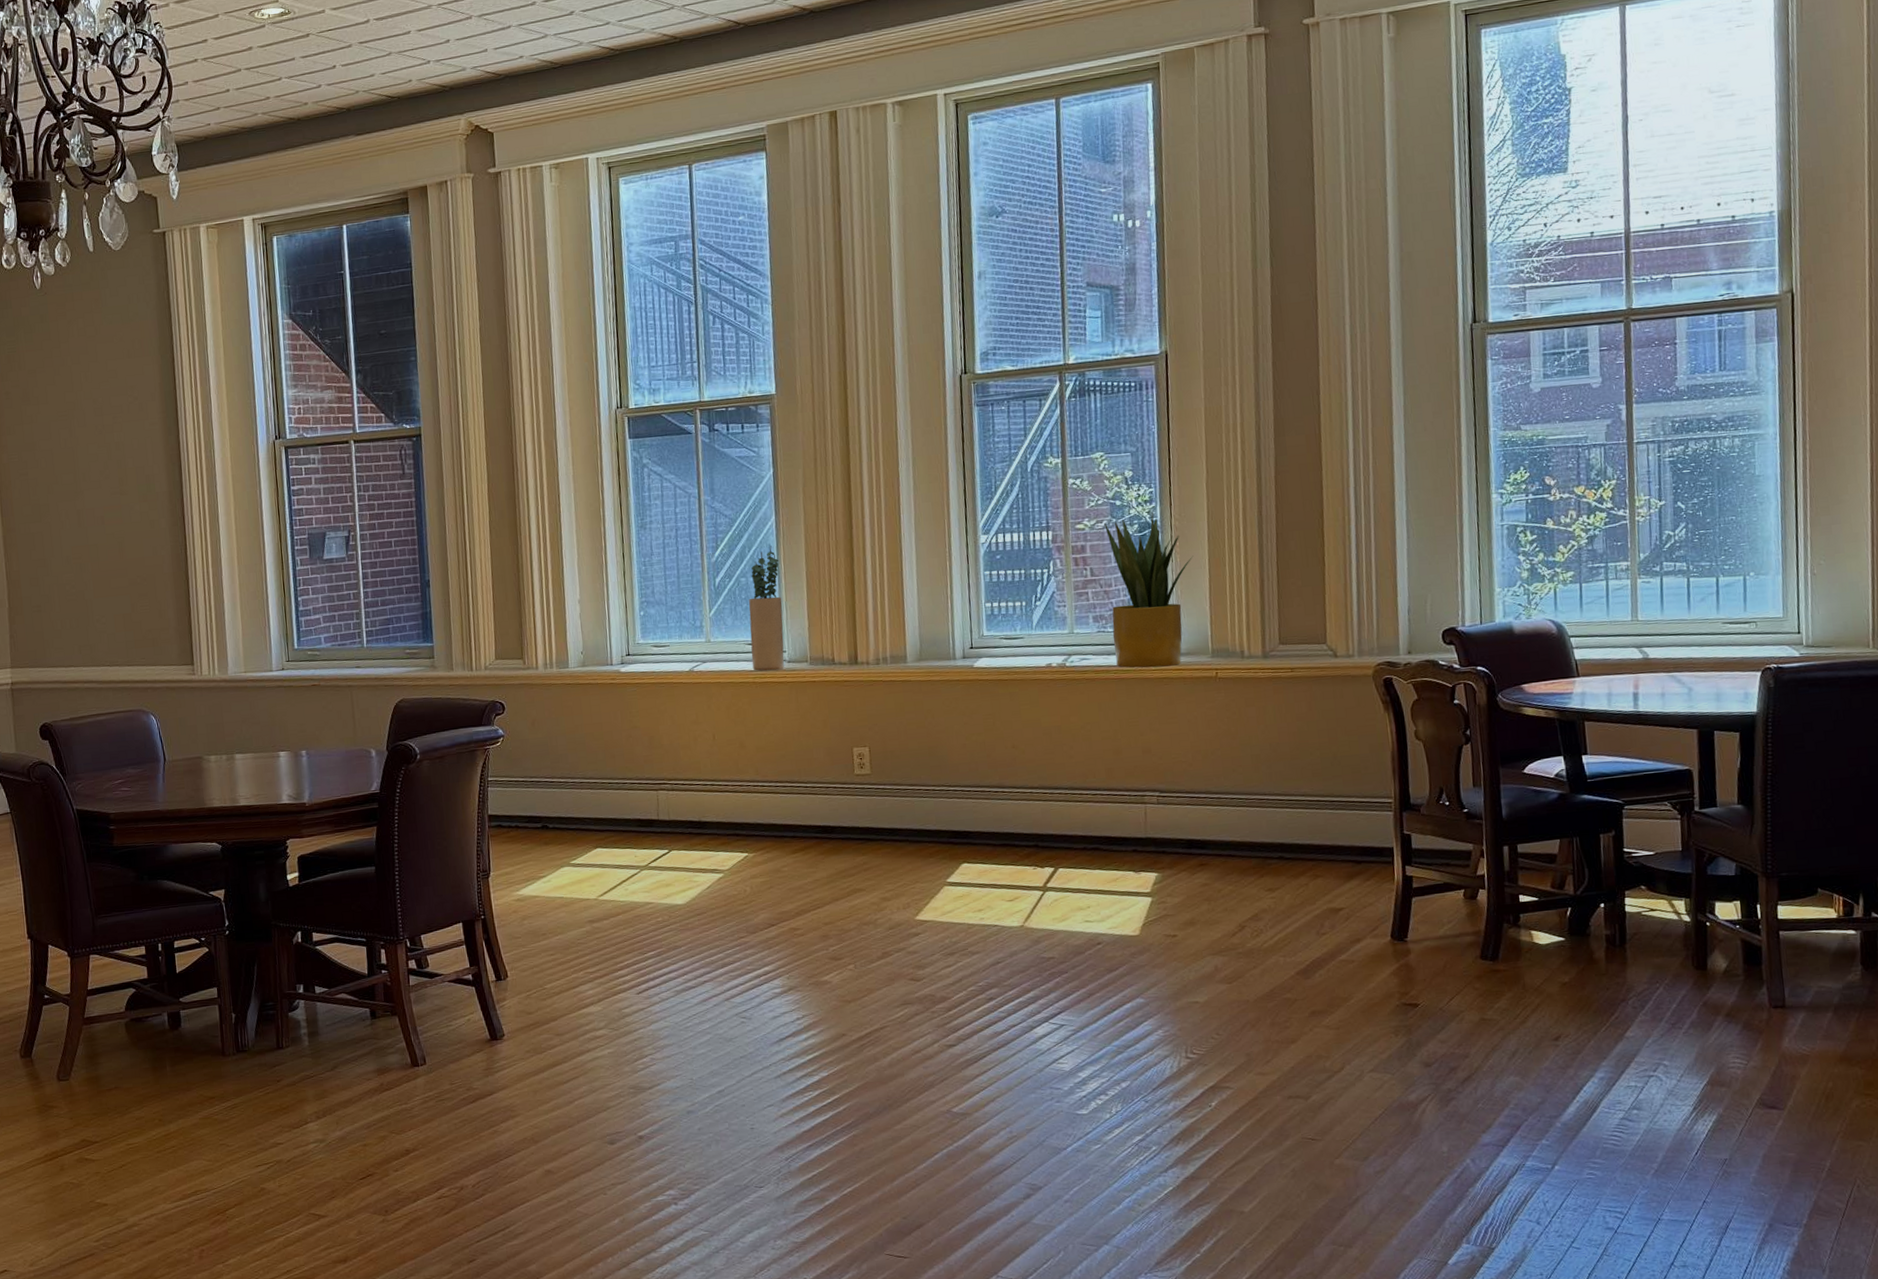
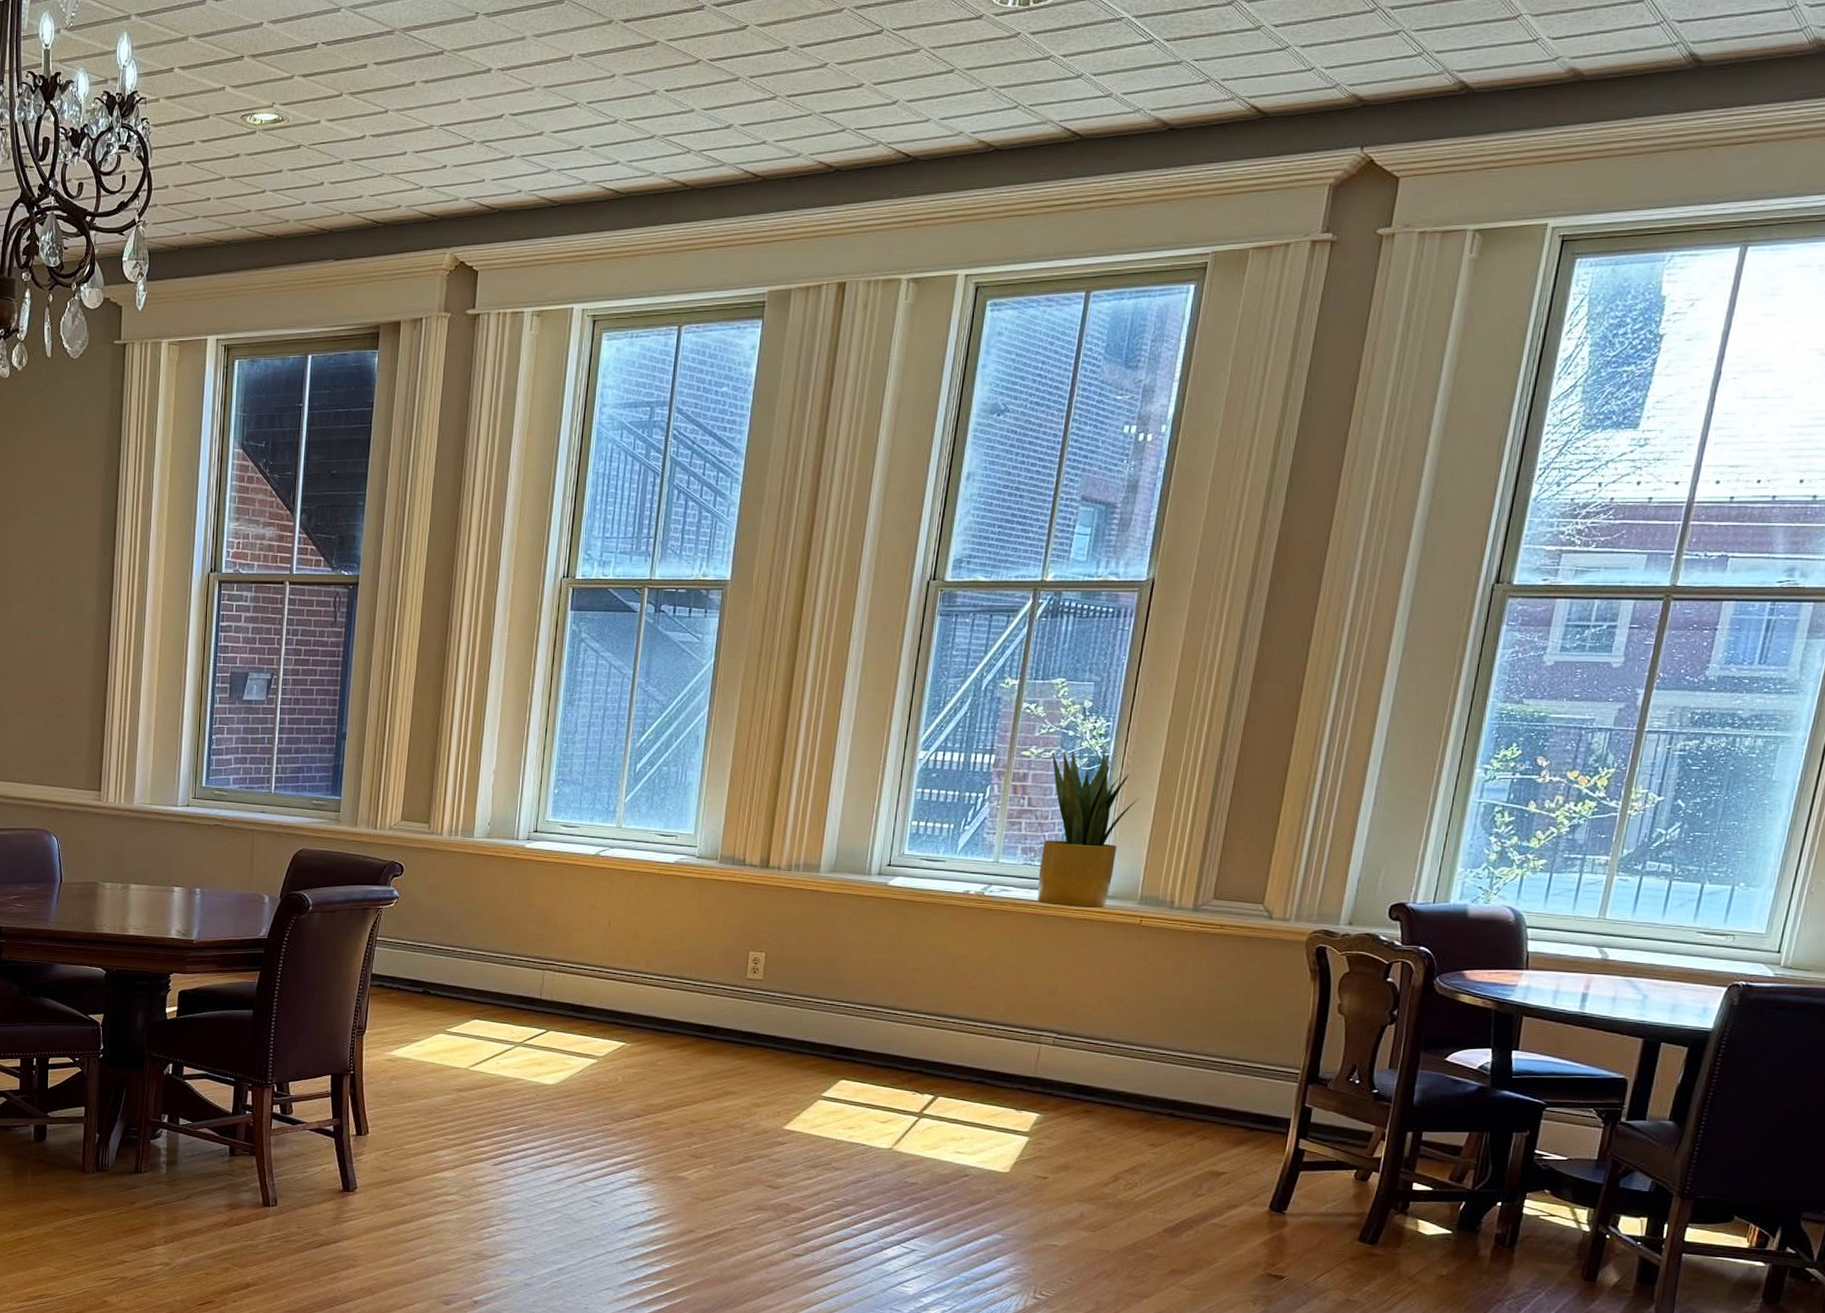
vase: present [748,546,785,672] -> none [660,737,706,864]

